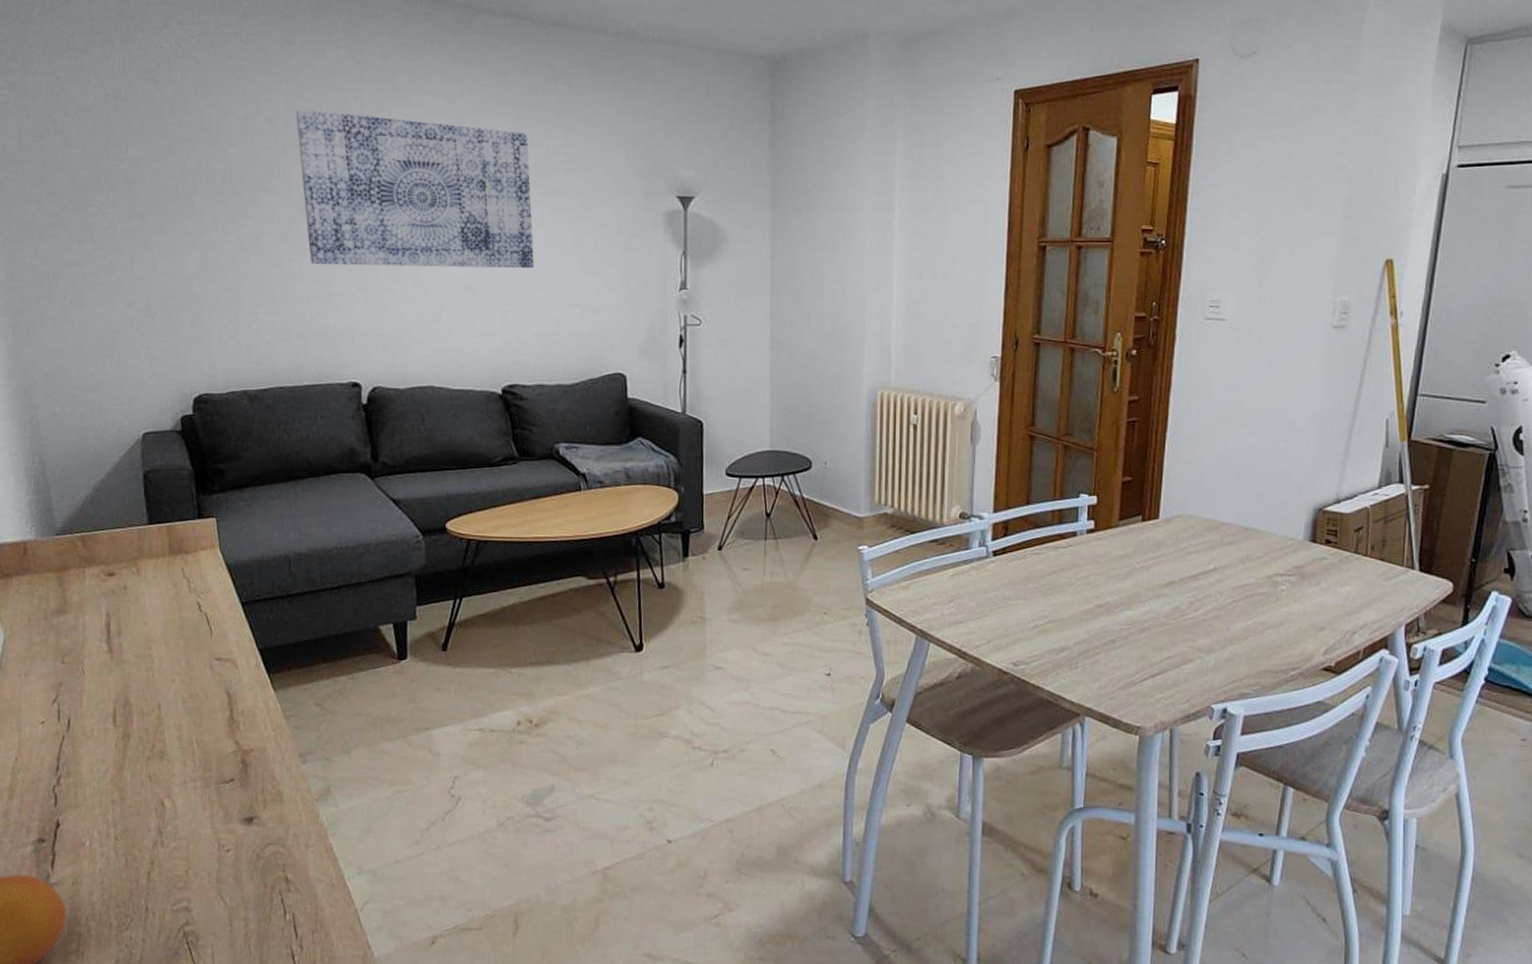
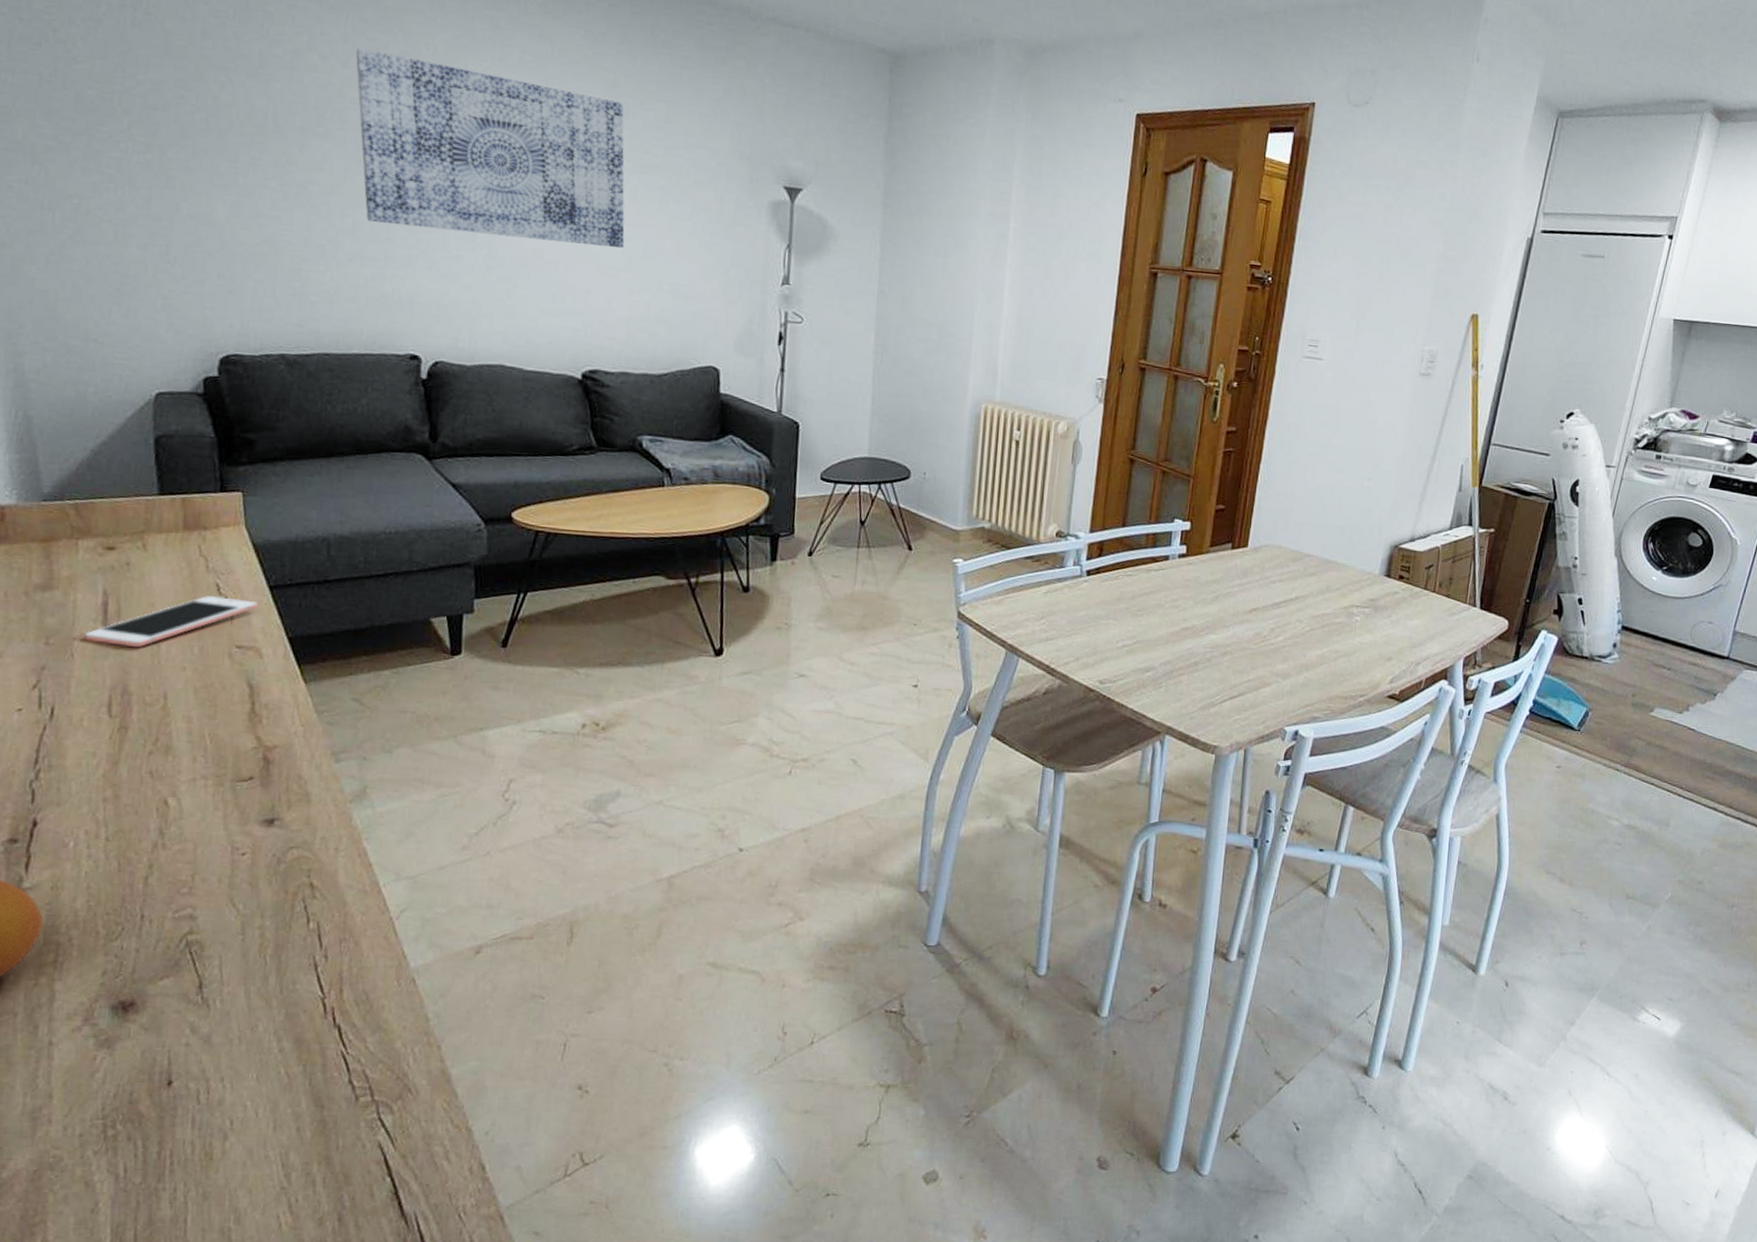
cell phone: none [92,614,232,663] -> present [84,596,258,648]

